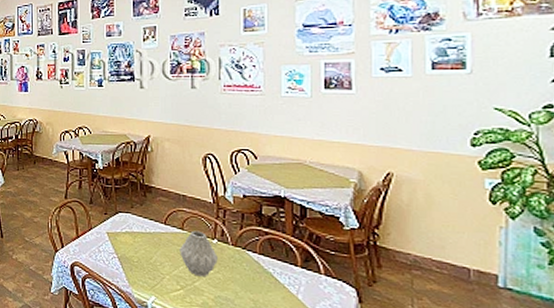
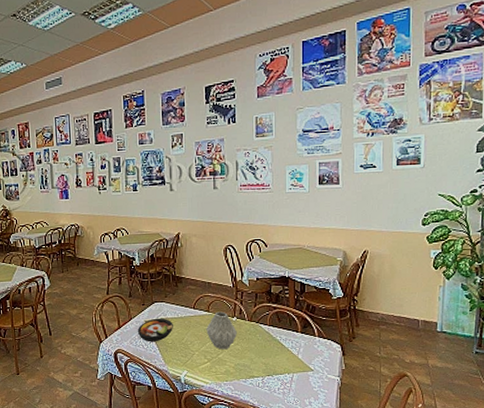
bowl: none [98,230,141,259] -> present [137,318,174,342]

